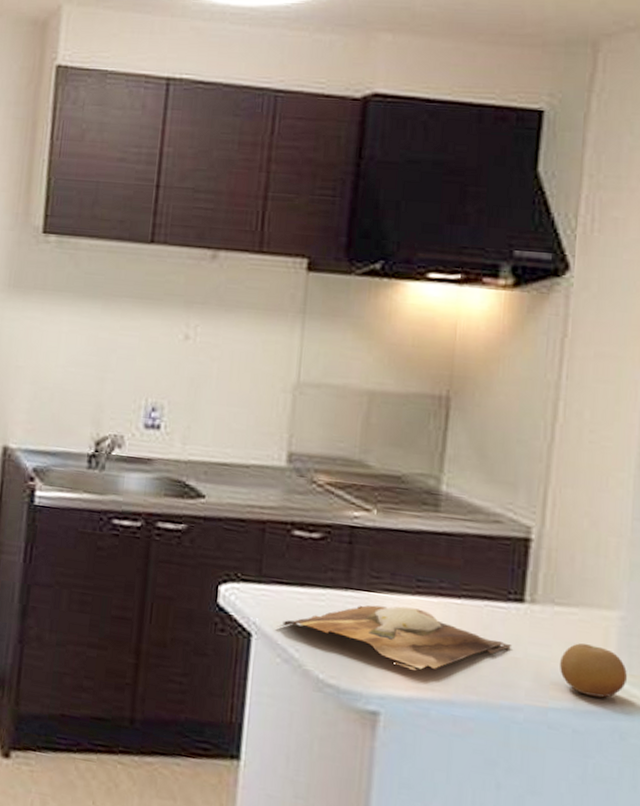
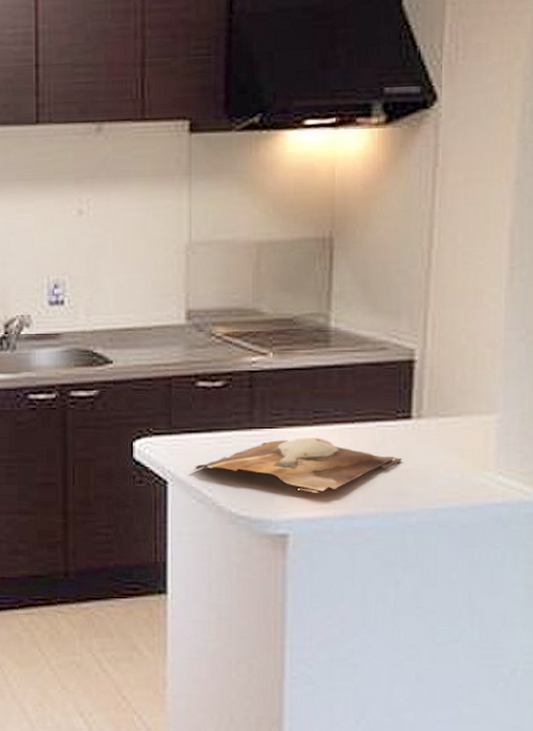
fruit: present [560,643,627,698] -> none [446,448,506,493]

